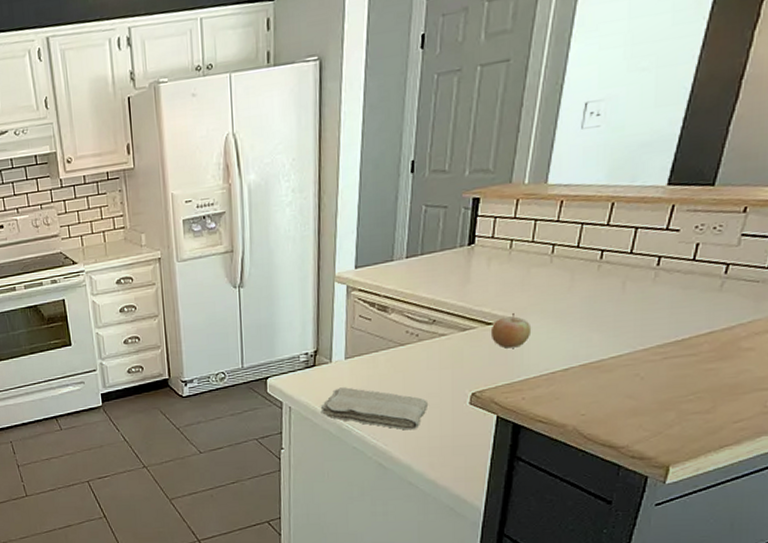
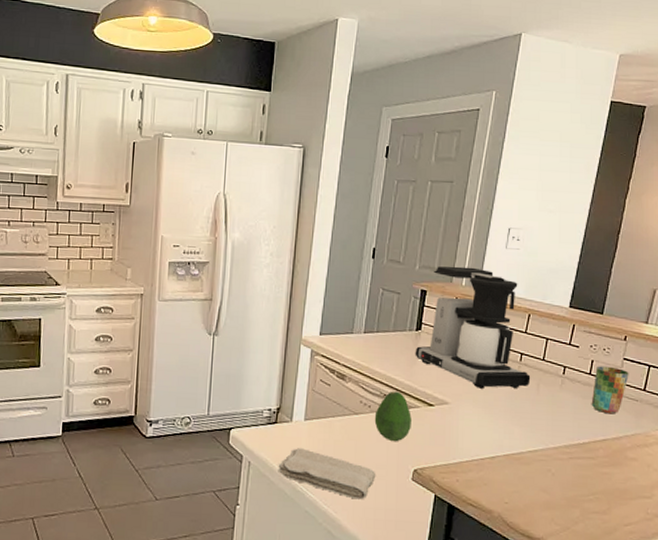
fruit: none [423,314,467,368] -> present [374,391,412,442]
coffee maker: none [468,159,614,298] -> present [415,266,531,389]
fruit: present [490,312,532,349] -> none [431,397,466,431]
cup: none [694,246,748,303] -> present [591,366,629,414]

